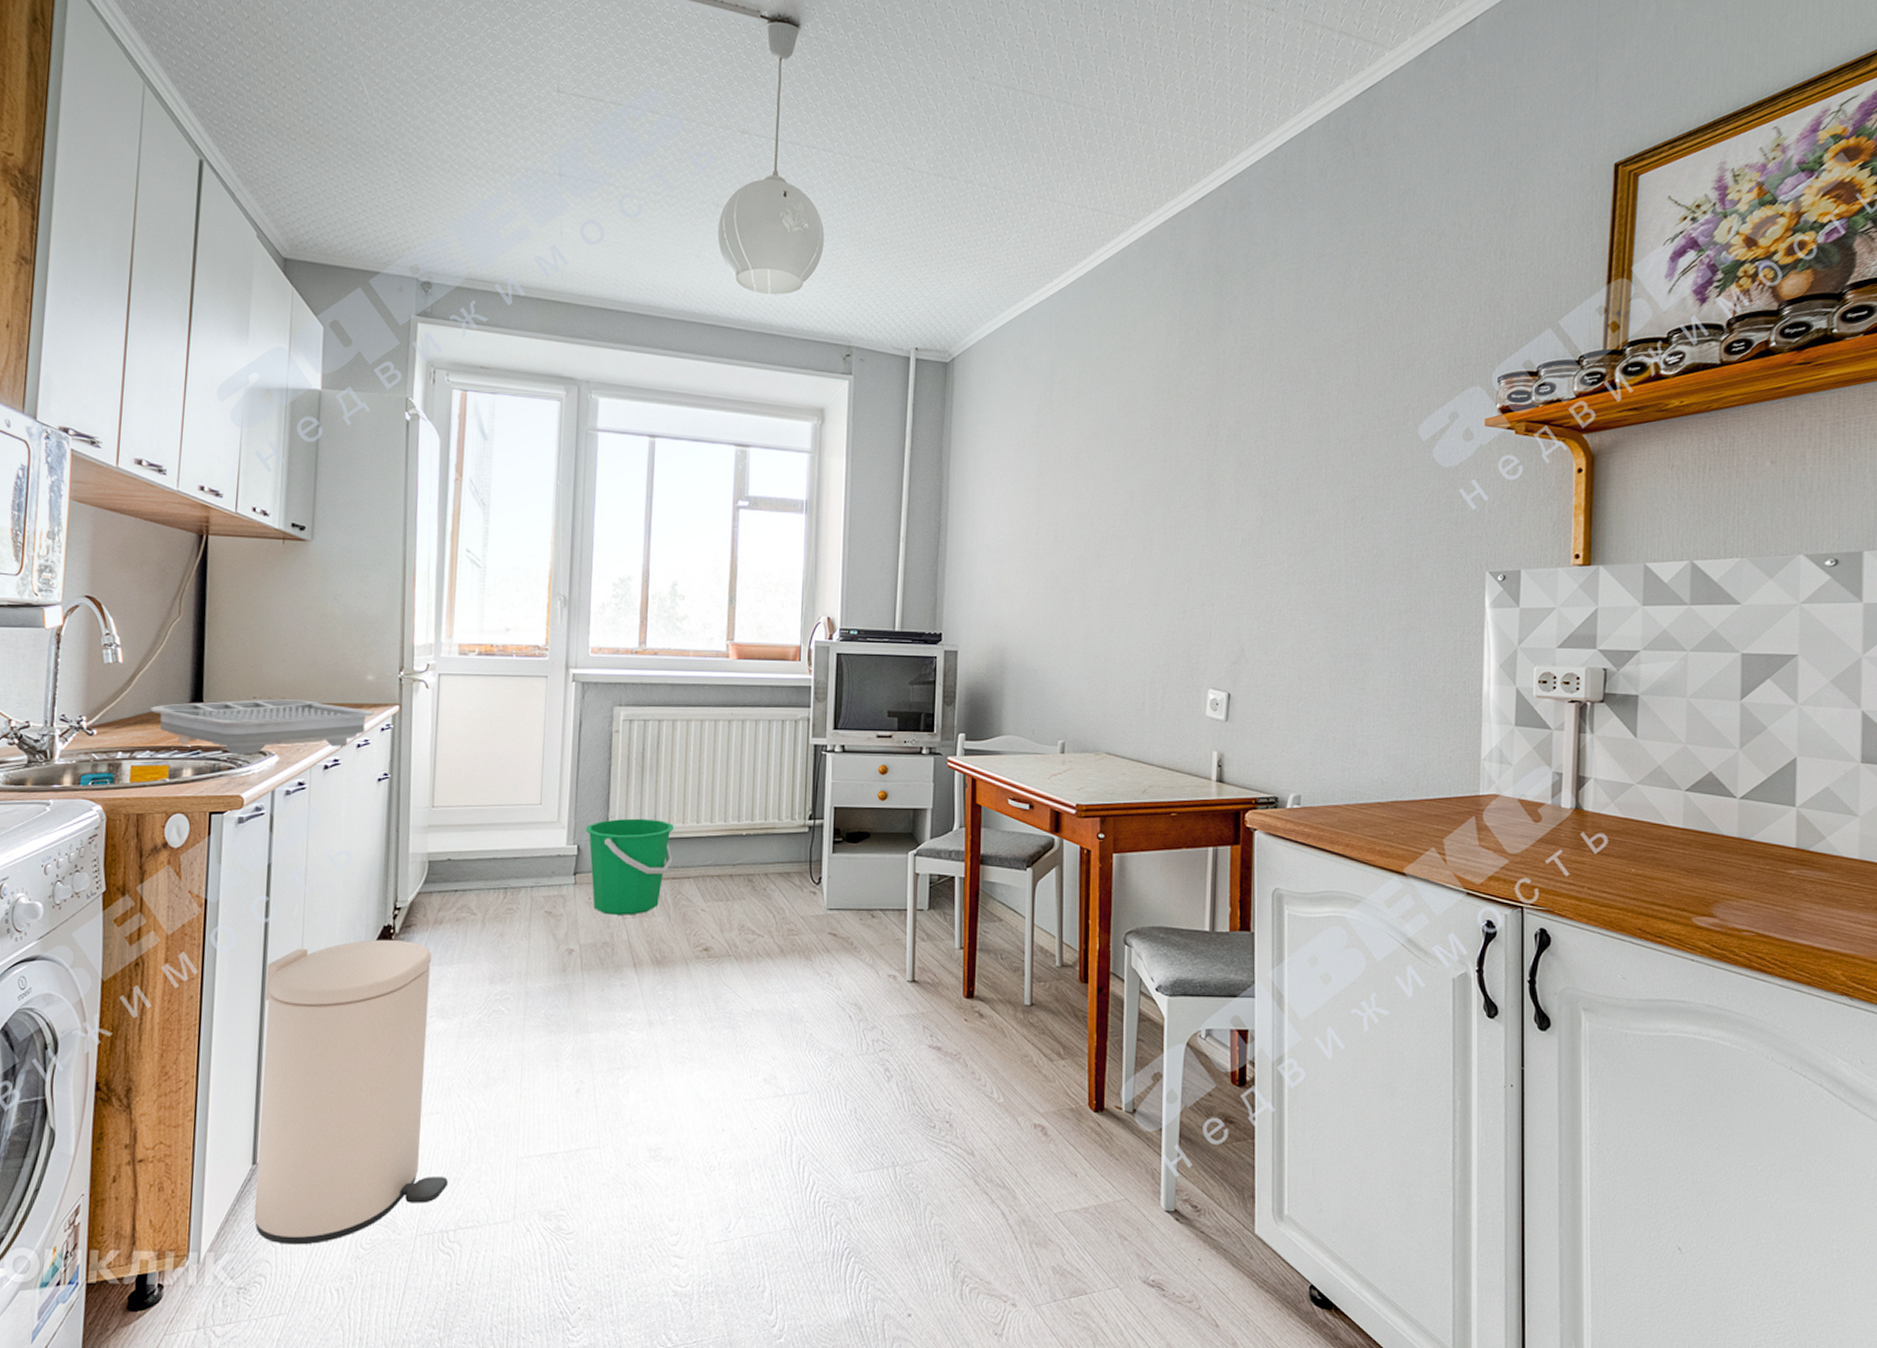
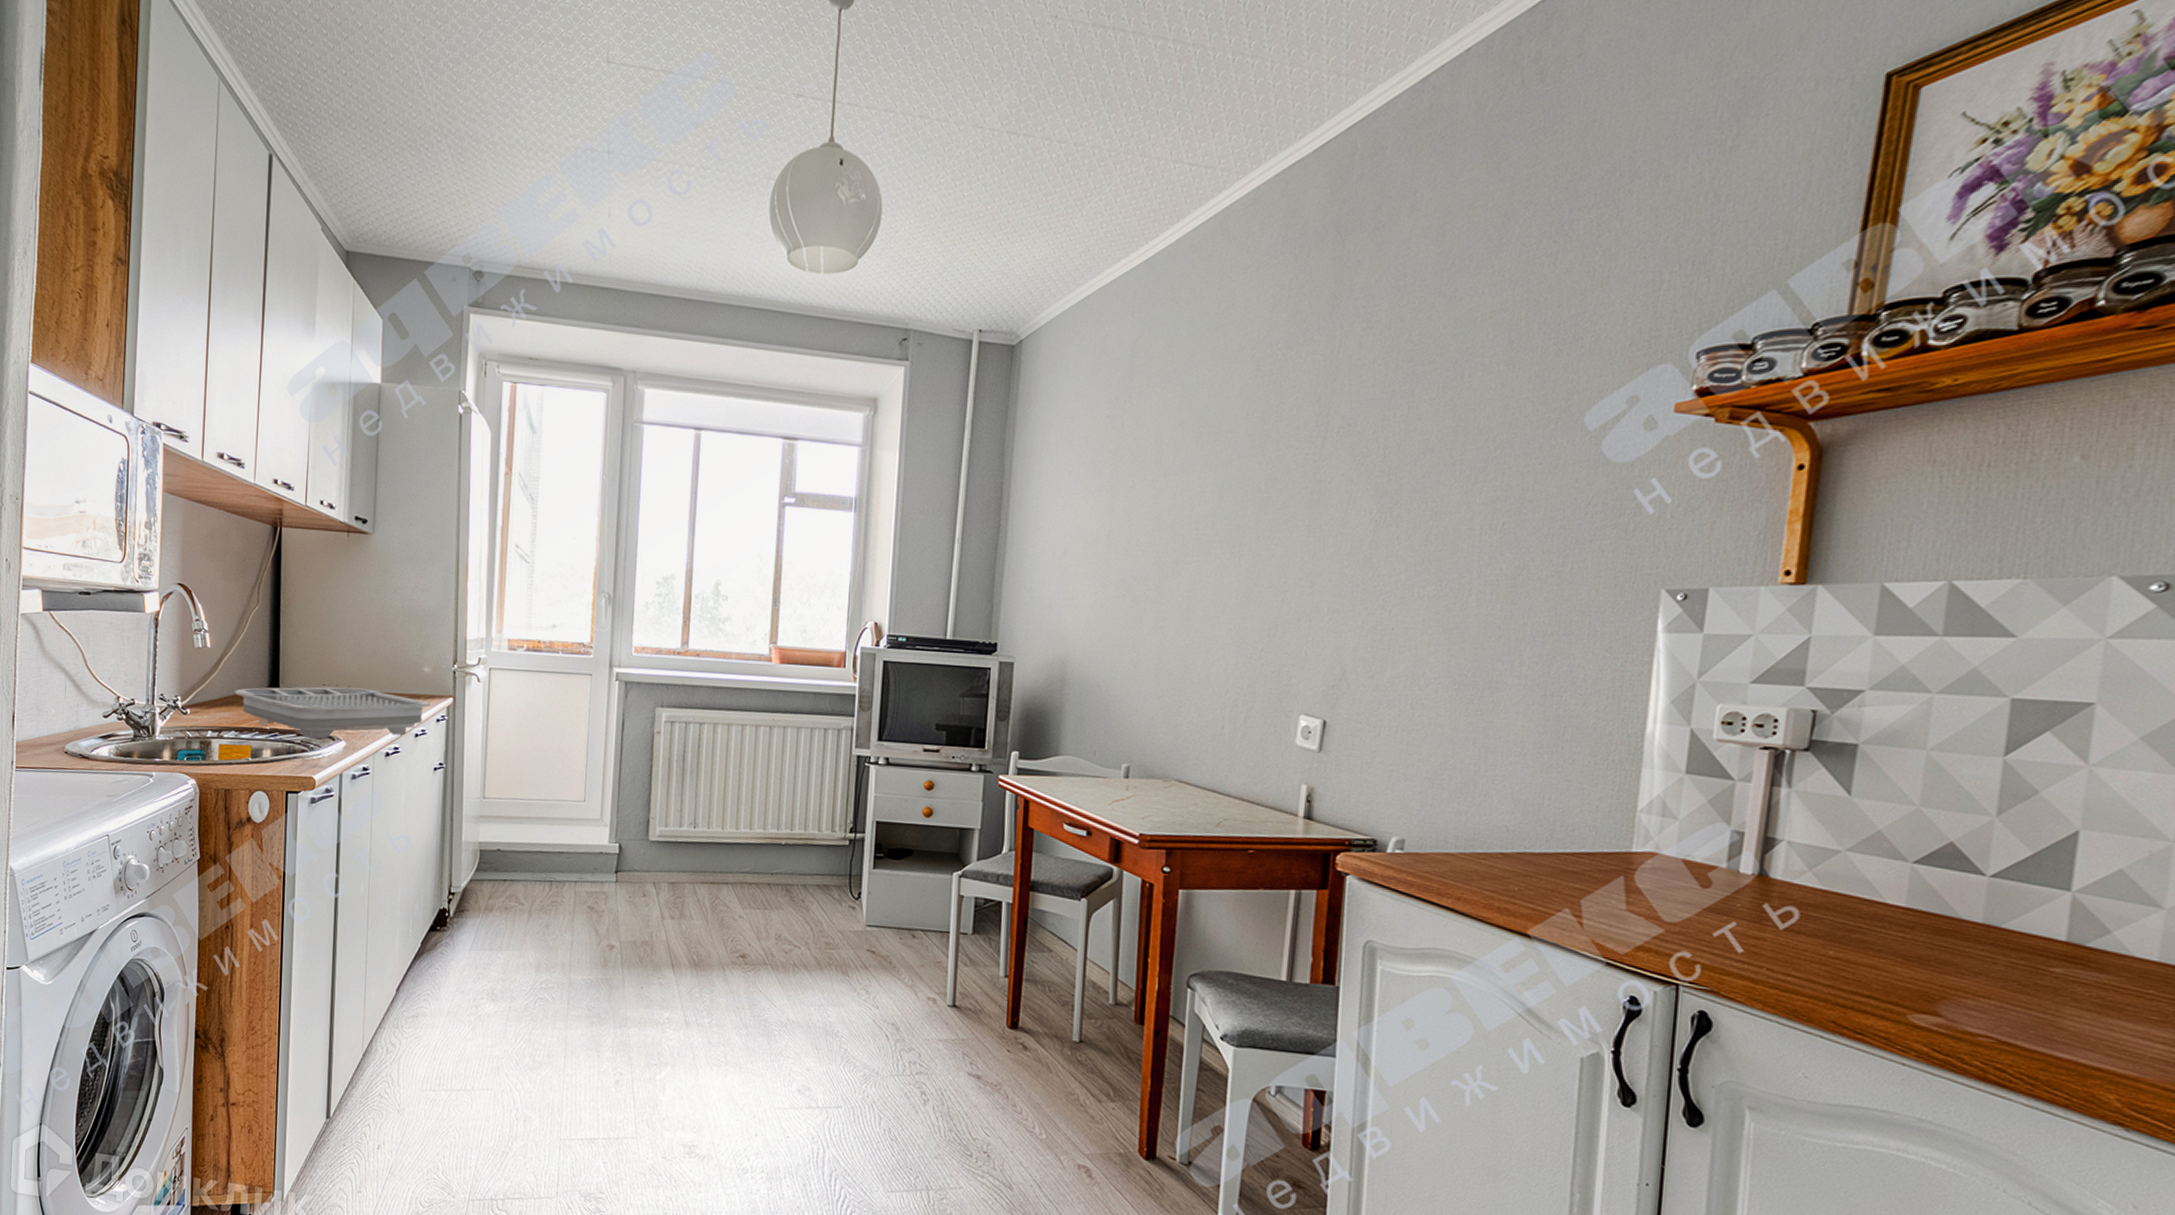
pedal bin: present [253,939,448,1245] -> none [328,921,497,1196]
bucket: present [585,818,674,915] -> none [626,820,714,917]

